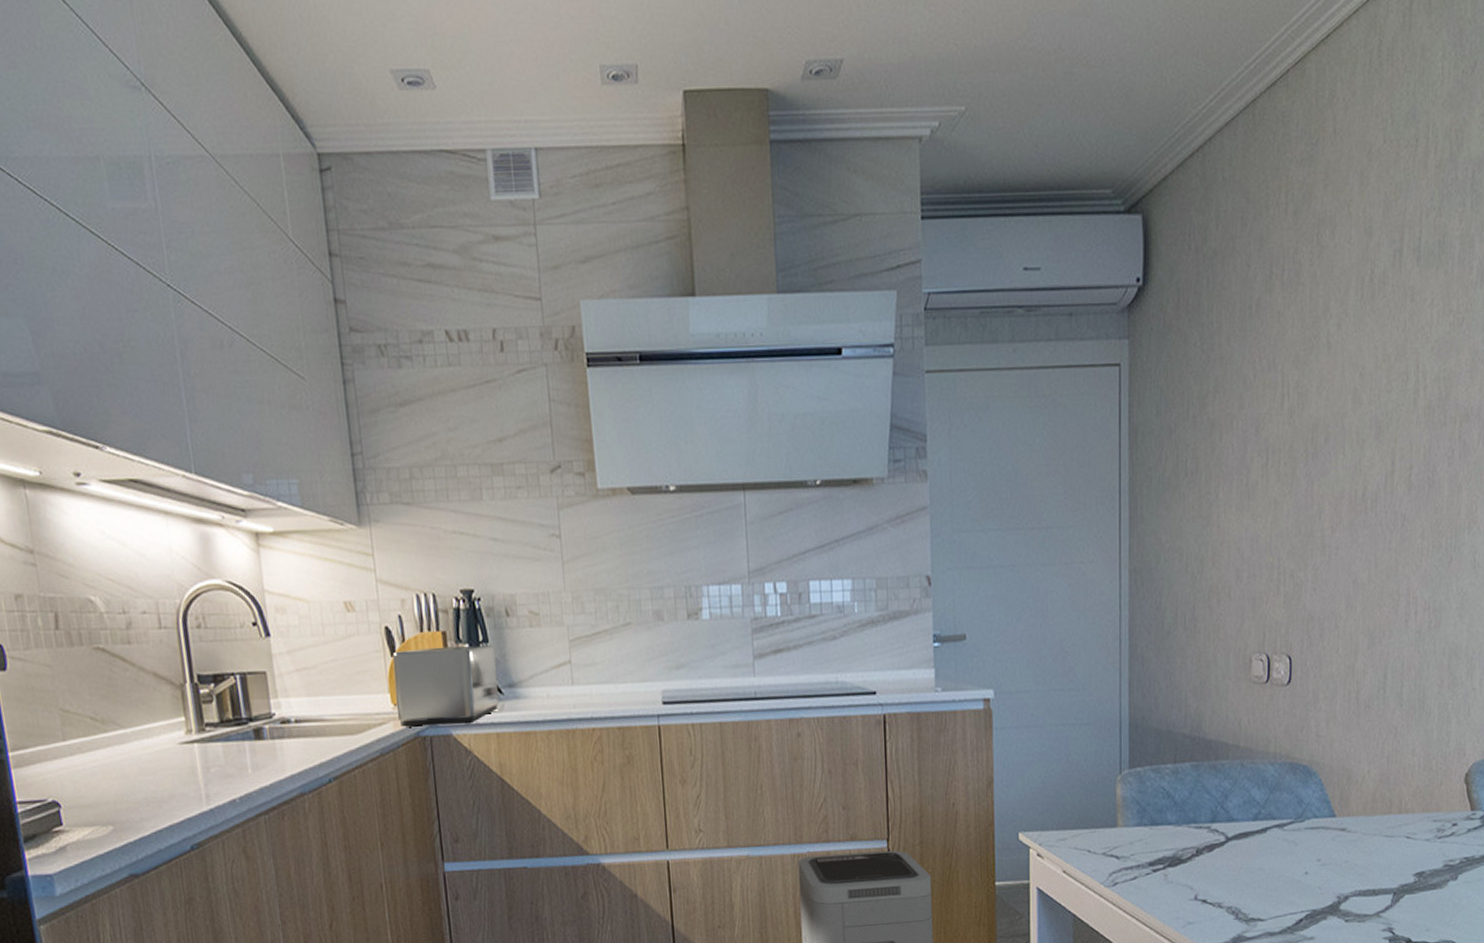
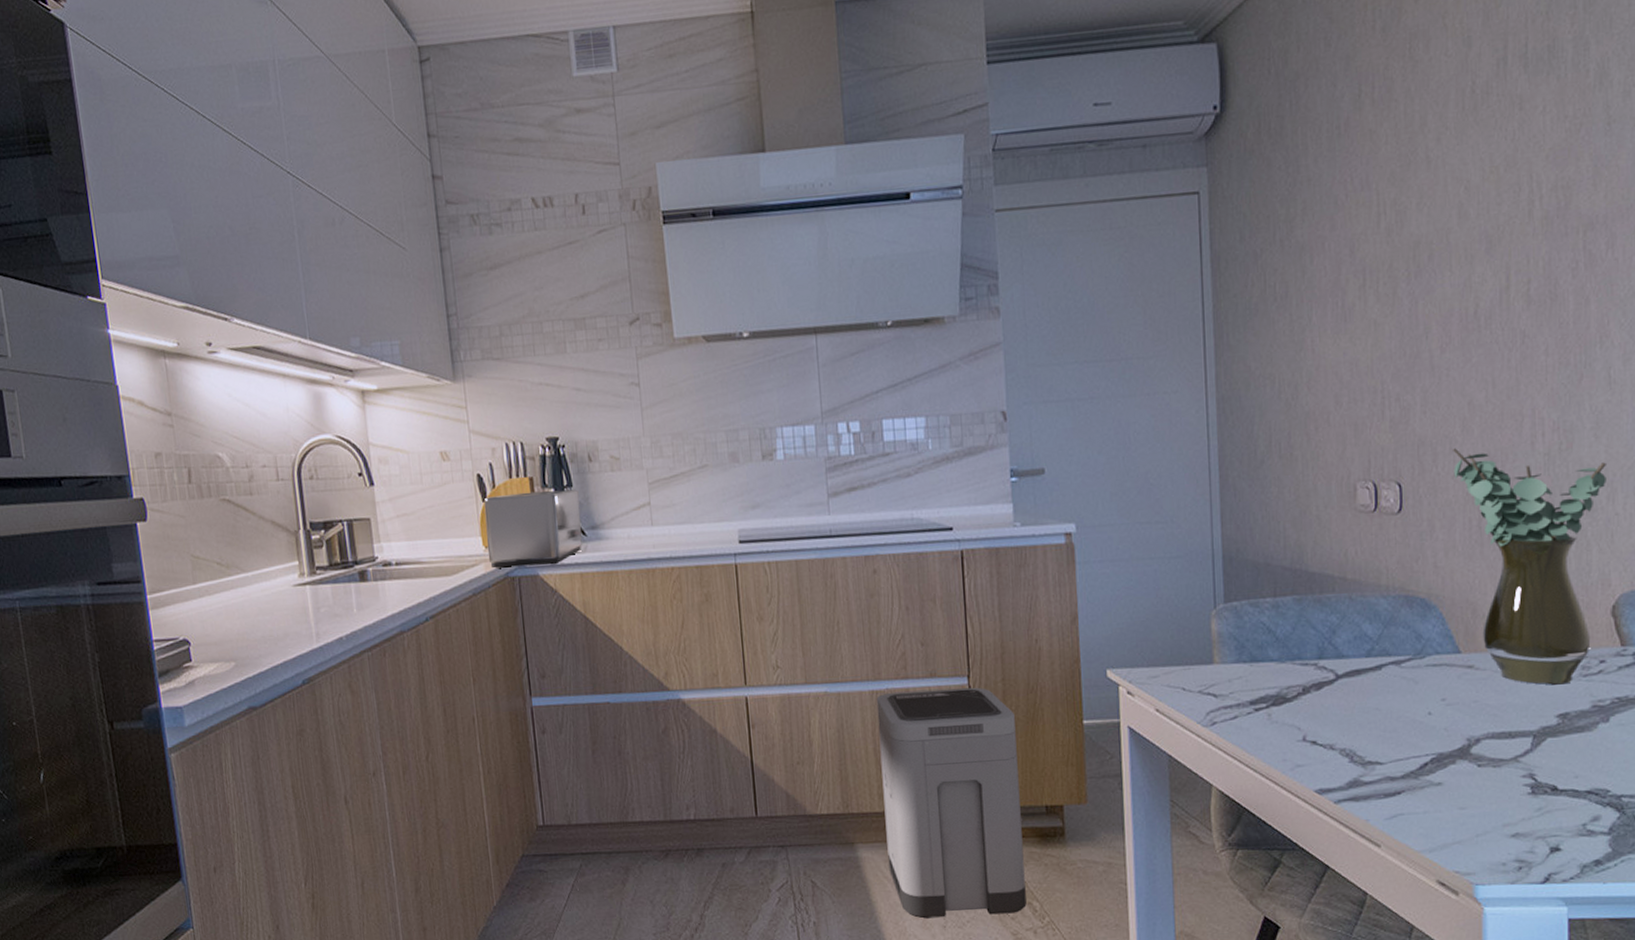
vase: none [1337,624,1468,846] -> present [1453,448,1606,685]

